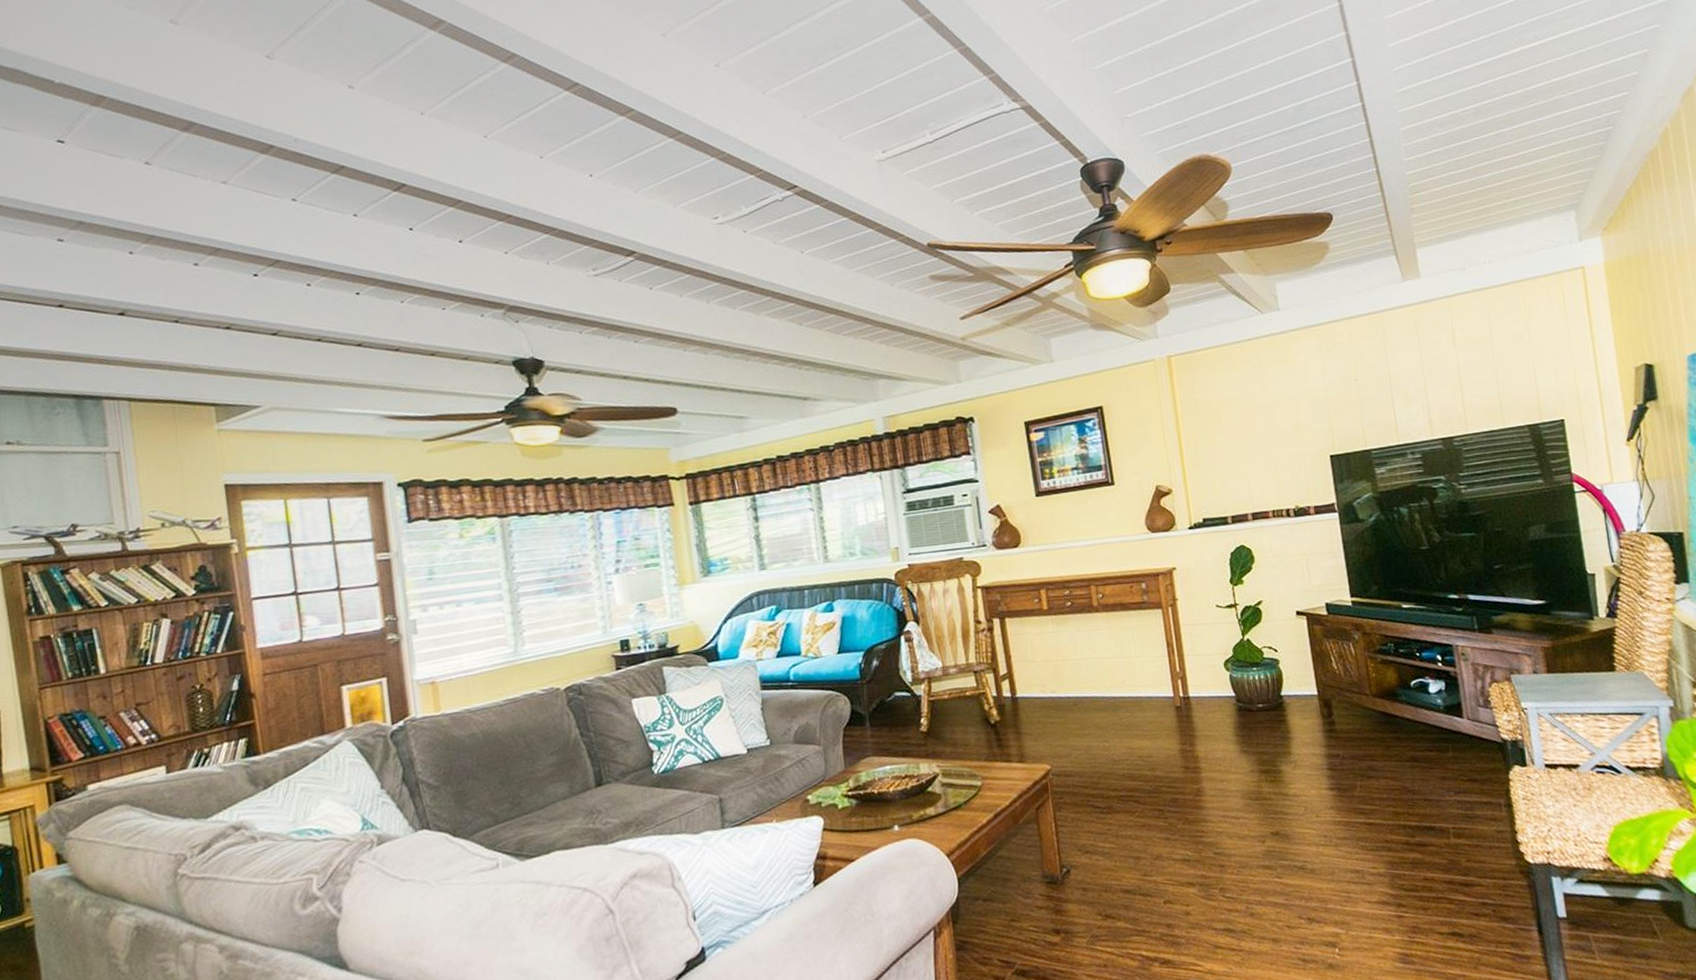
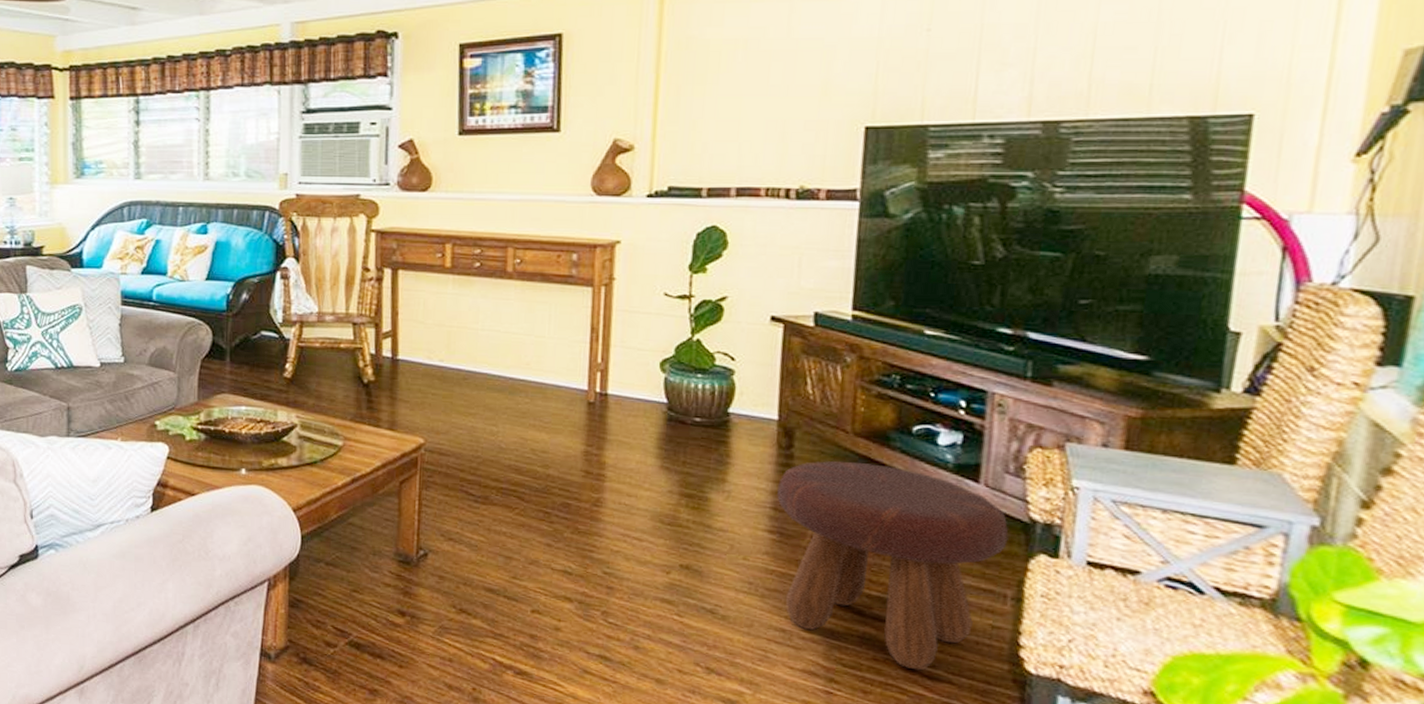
footstool: none [1328,717,1492,881] -> present [777,461,1009,671]

